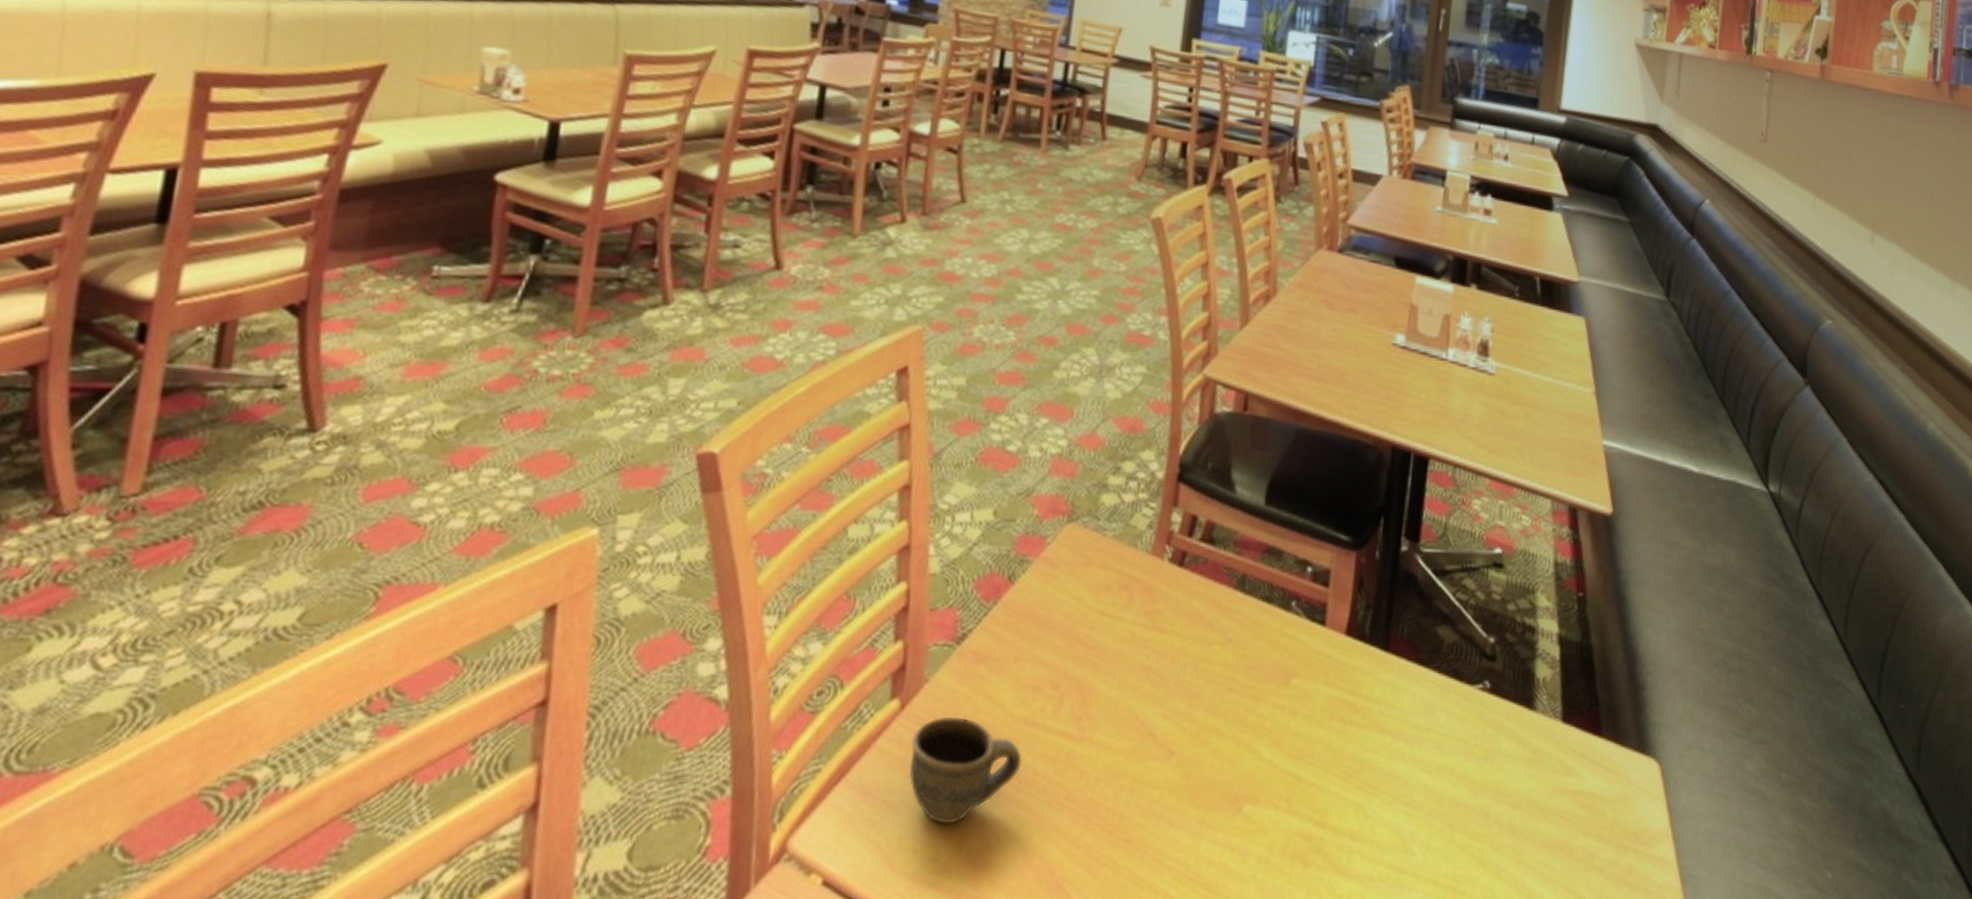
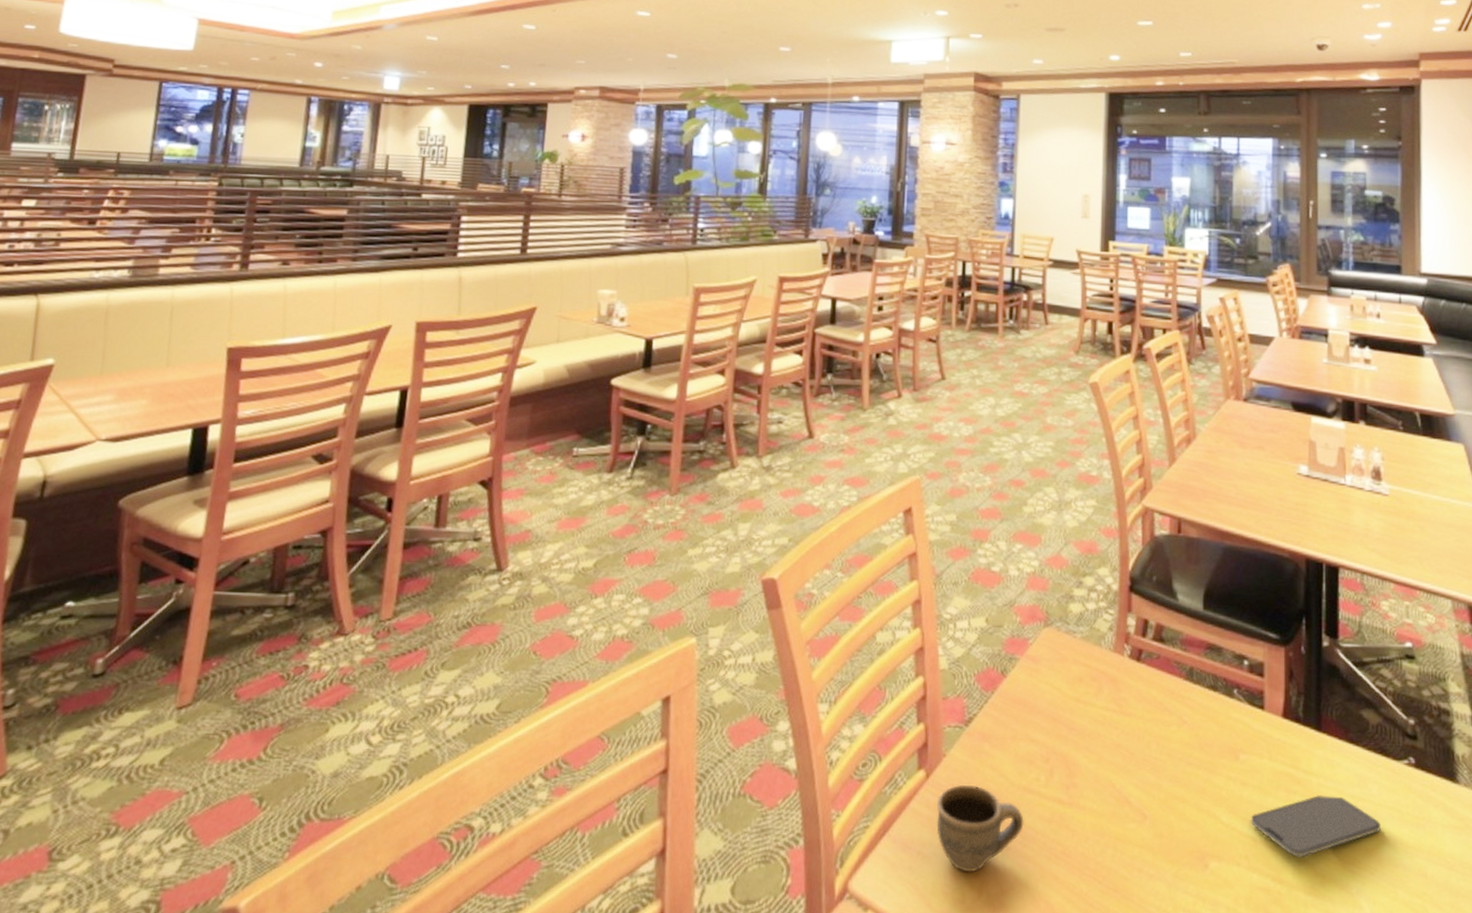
smartphone: none [1296,725,1445,798] -> present [1251,795,1382,858]

